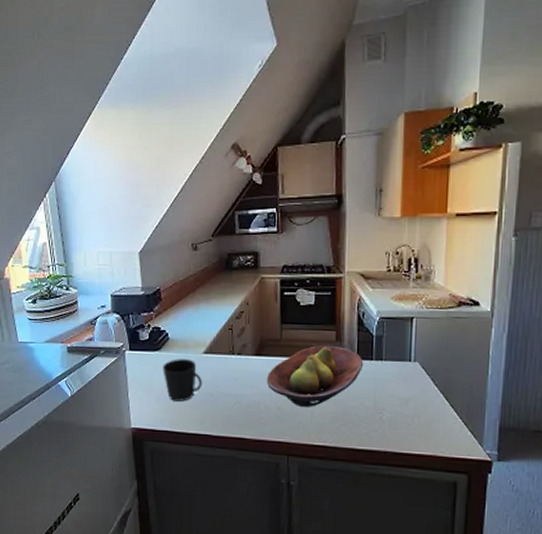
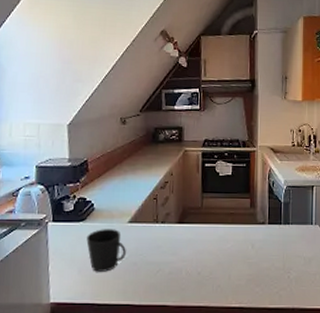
fruit bowl: present [266,346,364,407] -> none [187,213,274,271]

